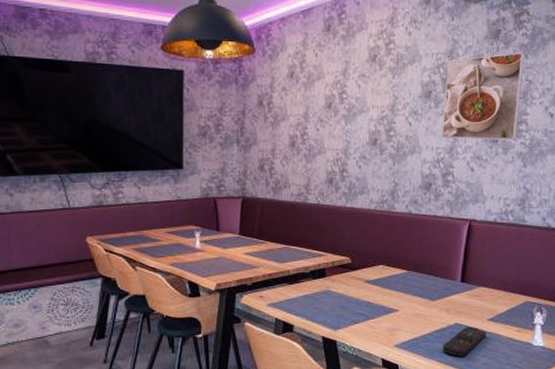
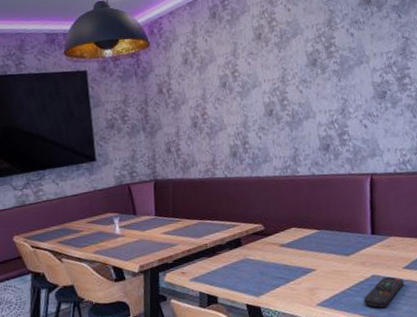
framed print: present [441,52,525,140] -> none [327,13,403,101]

